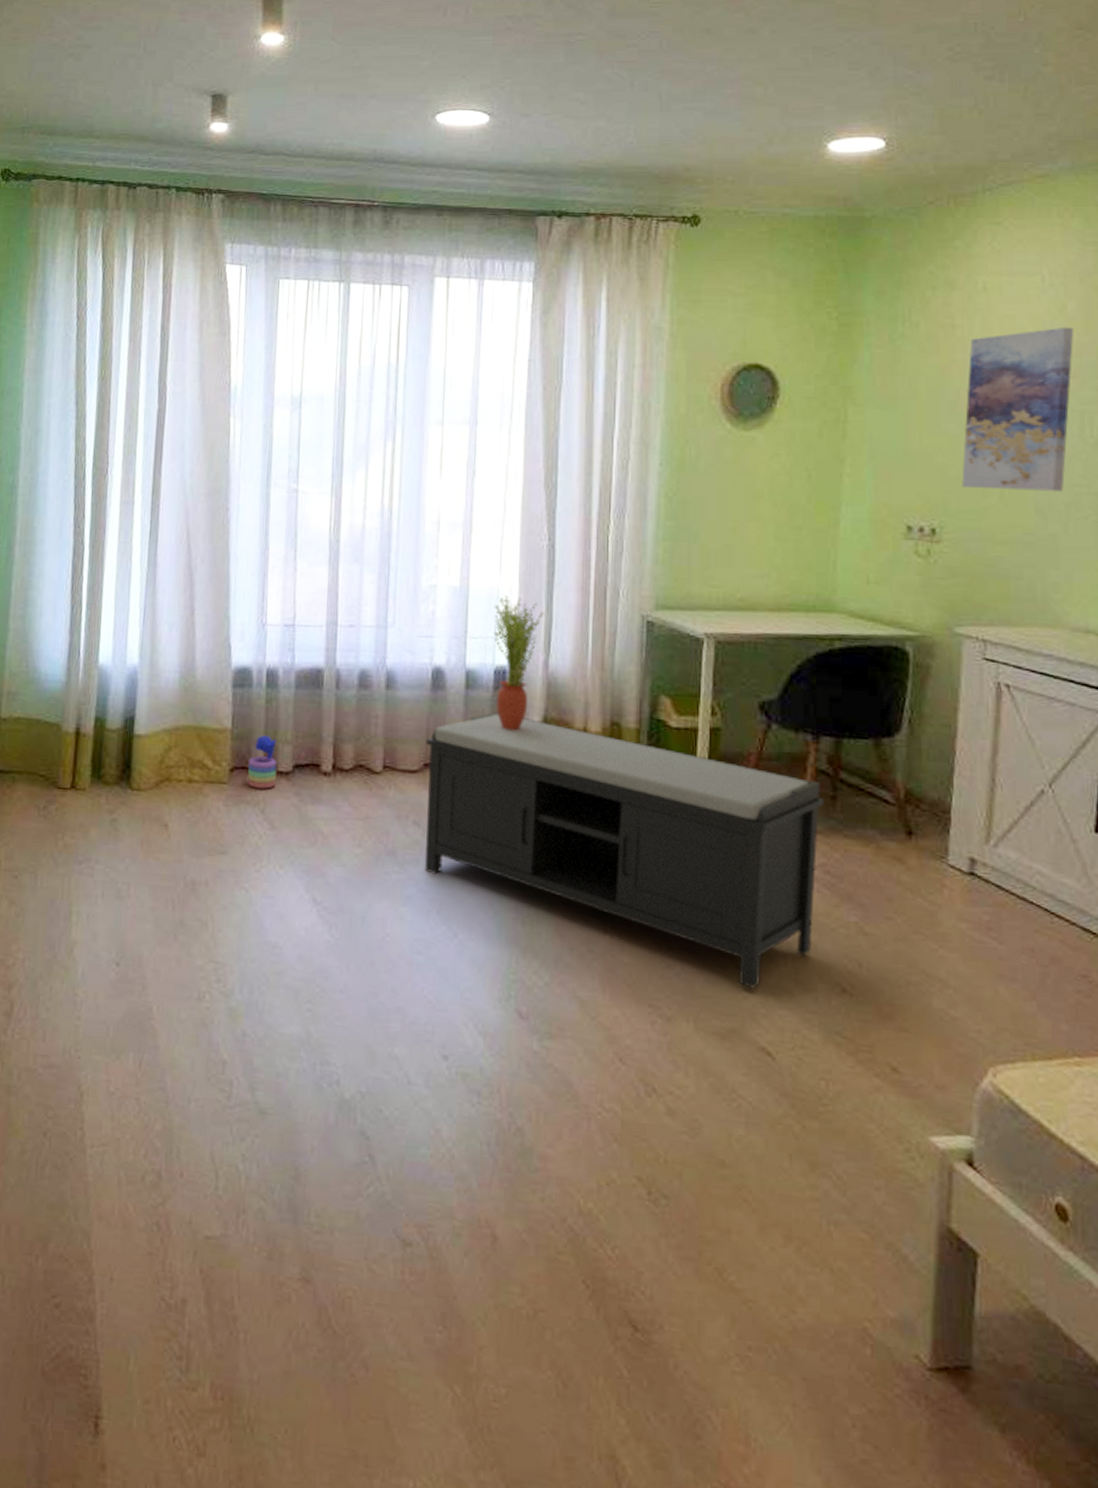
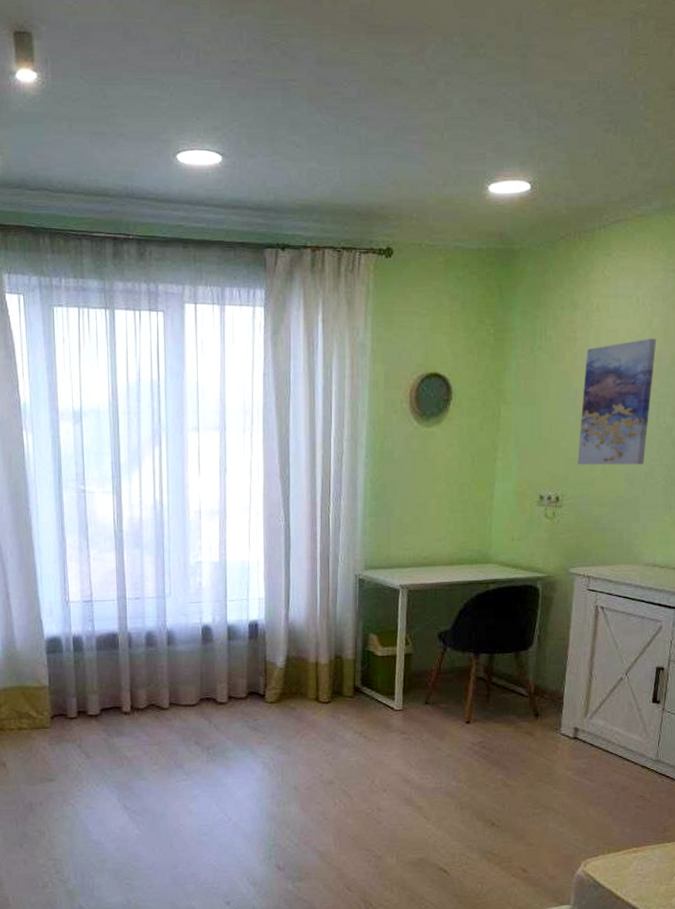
stacking toy: present [247,735,277,789] -> none [65,688,88,729]
bench: present [424,712,825,989] -> none [200,656,482,830]
potted plant: present [493,595,544,731] -> none [246,566,284,669]

